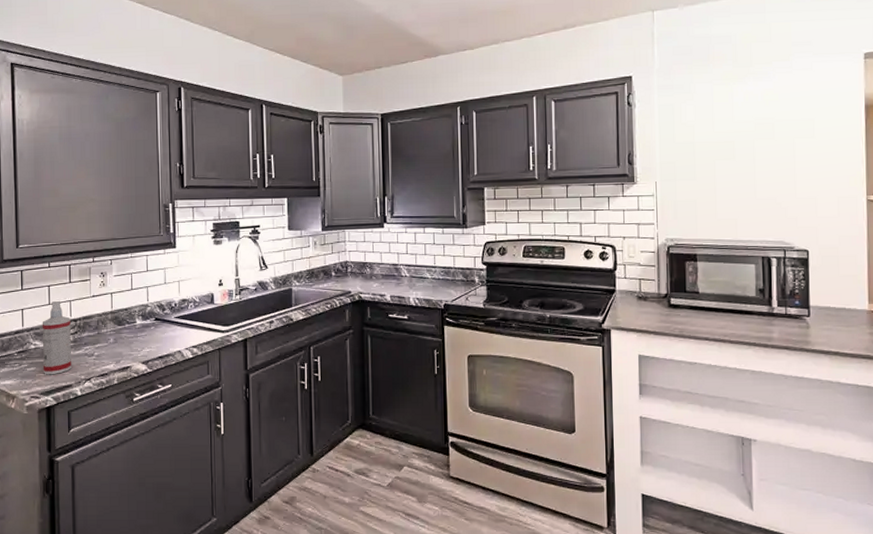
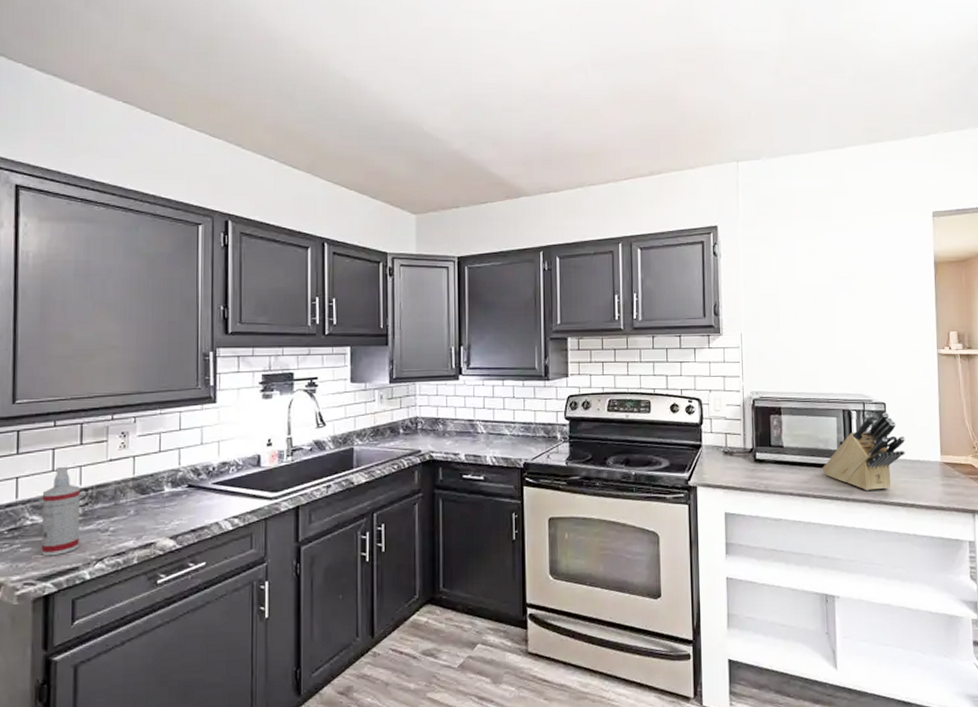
knife block: none [739,260,830,337] -> present [822,412,906,490]

